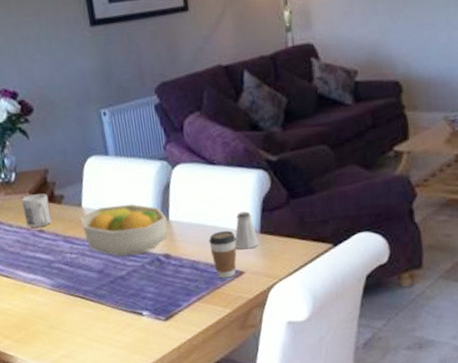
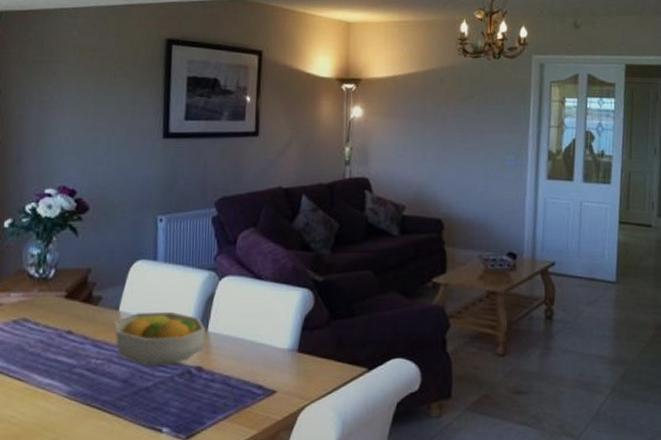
mug: present [22,193,52,228] -> none [54,293,85,328]
coffee cup: present [209,230,237,279] -> none [245,346,273,397]
saltshaker: present [234,211,259,250] -> none [270,328,295,368]

